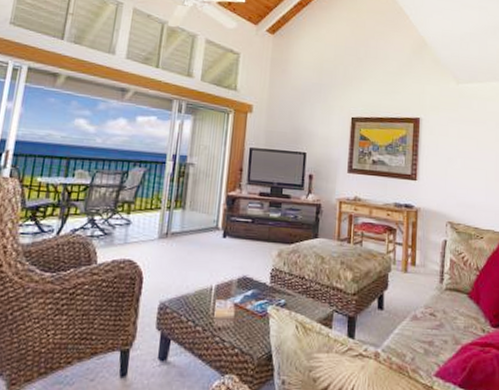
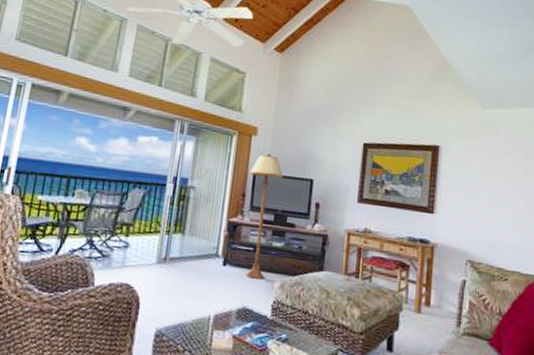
floor lamp: none [245,130,279,249] -> present [246,154,284,280]

